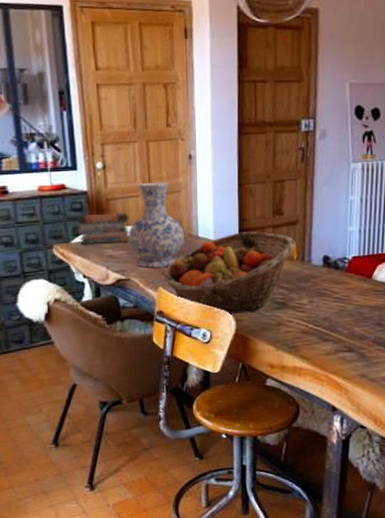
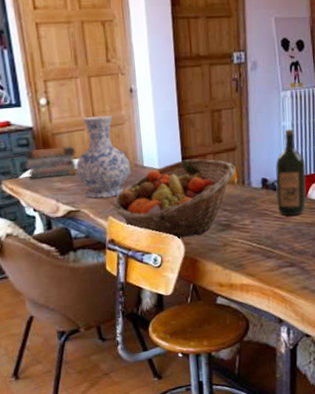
wine bottle: none [337,205,373,298] -> present [275,129,307,216]

